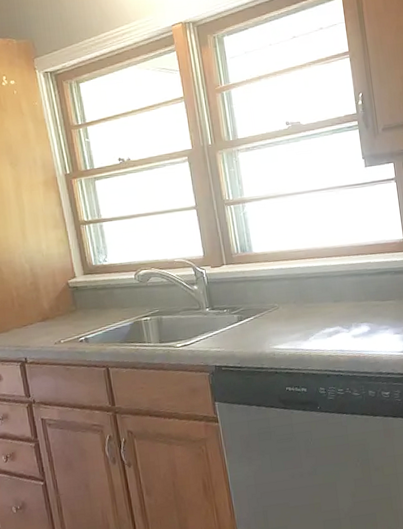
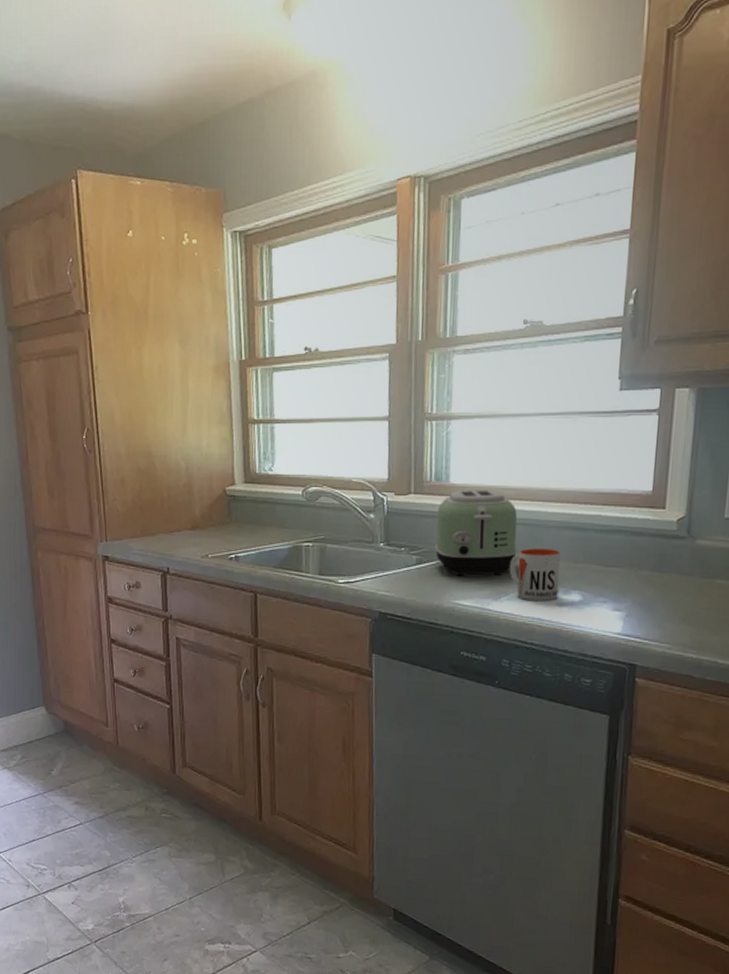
toaster: none [247,253,315,327] -> present [434,489,517,577]
mug: none [310,293,352,337] -> present [509,548,561,602]

